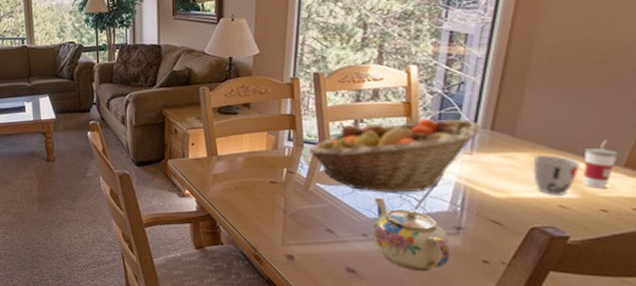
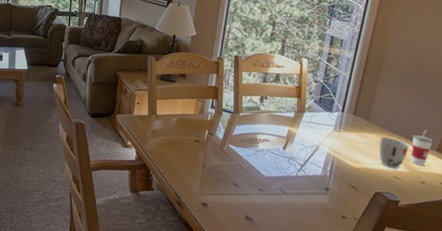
fruit basket: present [308,118,483,193] -> none [225,99,348,158]
teapot: present [372,197,450,272] -> none [266,159,320,223]

